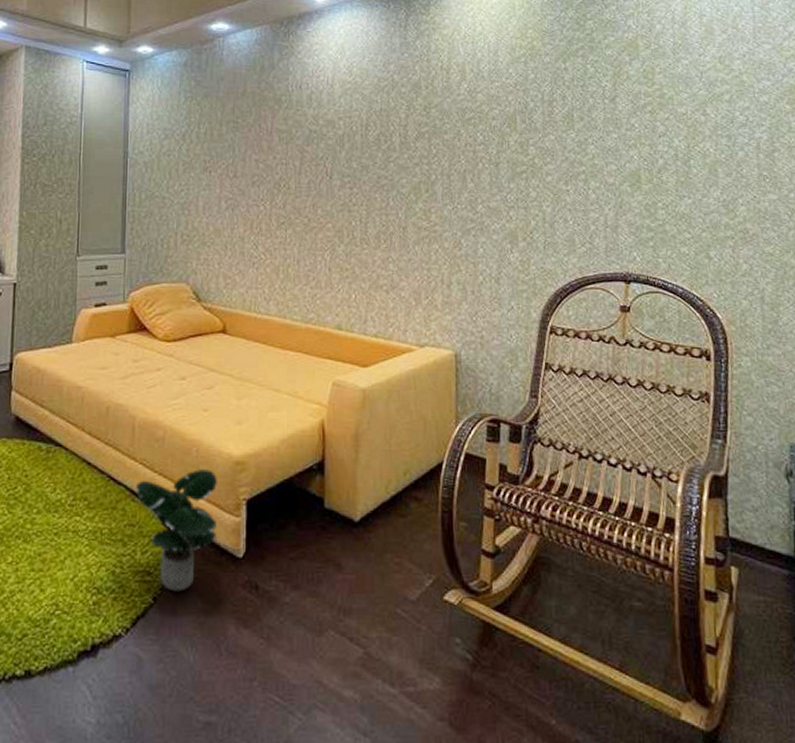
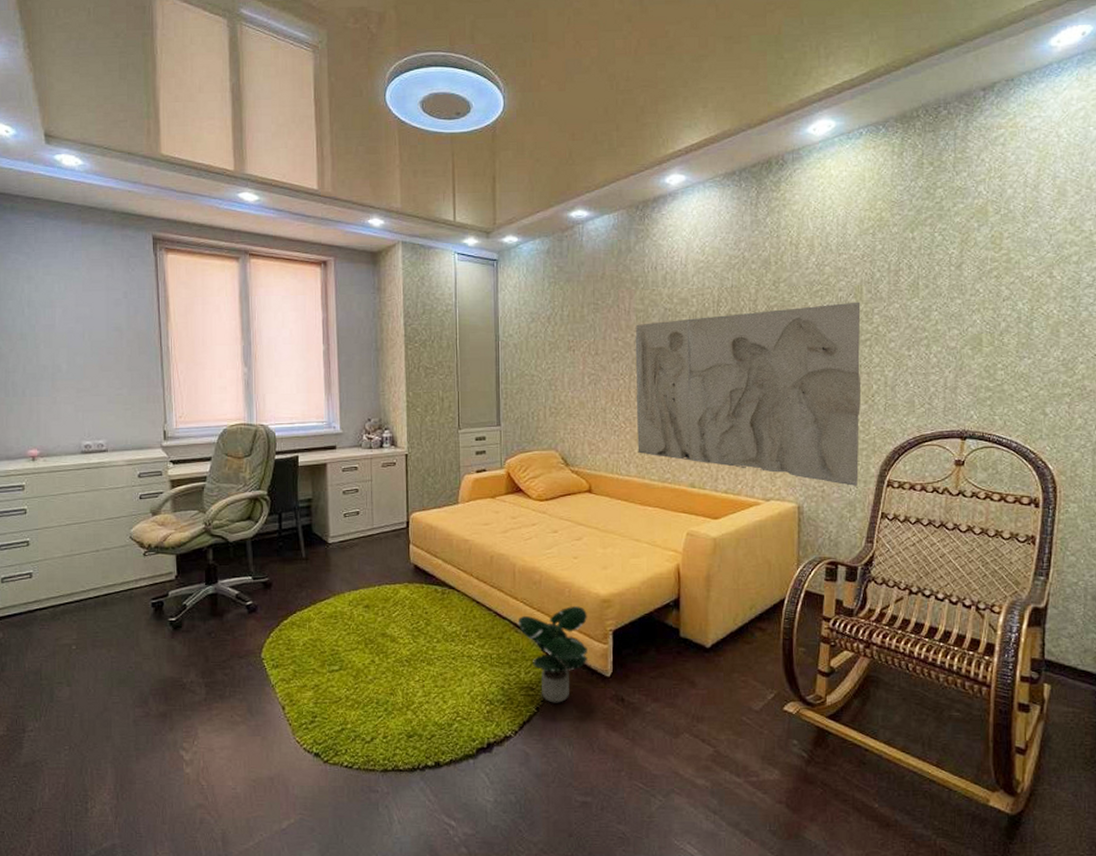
relief sculpture: none [277,131,520,332] -> present [635,301,861,486]

